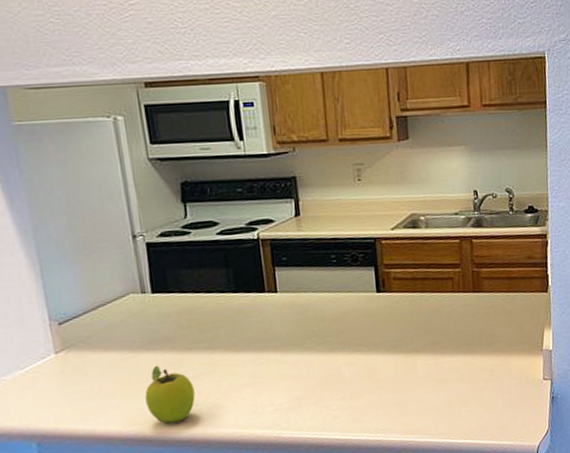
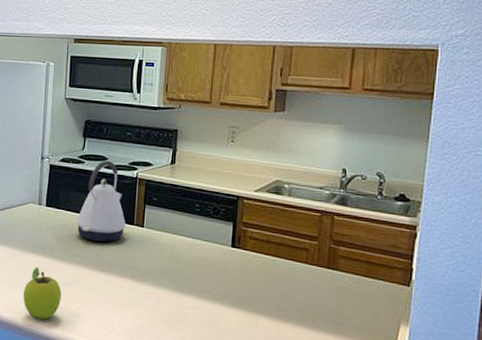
kettle: none [195,225,257,321] -> present [77,161,126,242]

